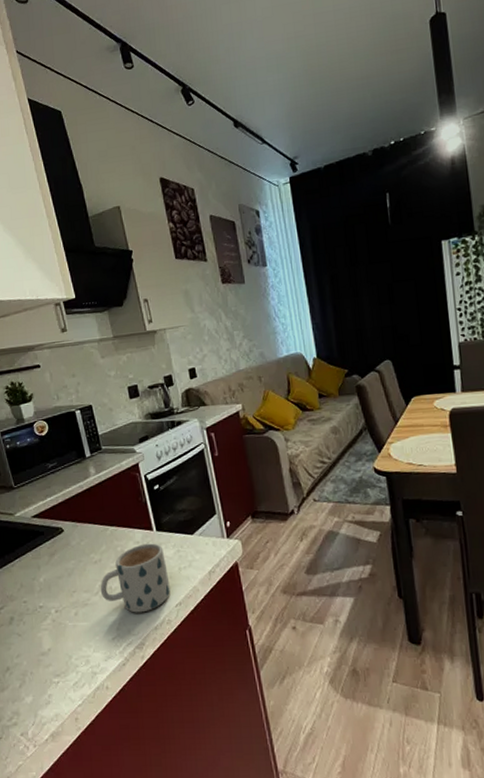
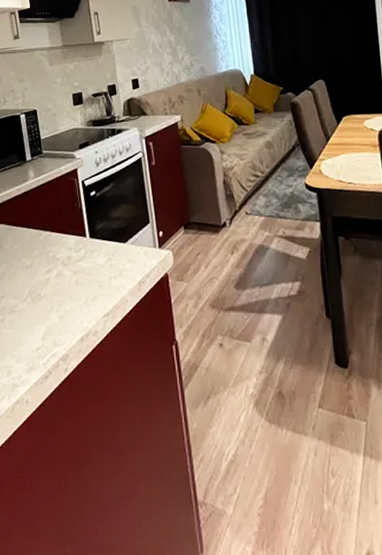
mug: present [100,543,170,613] -> none [29,250,99,322]

